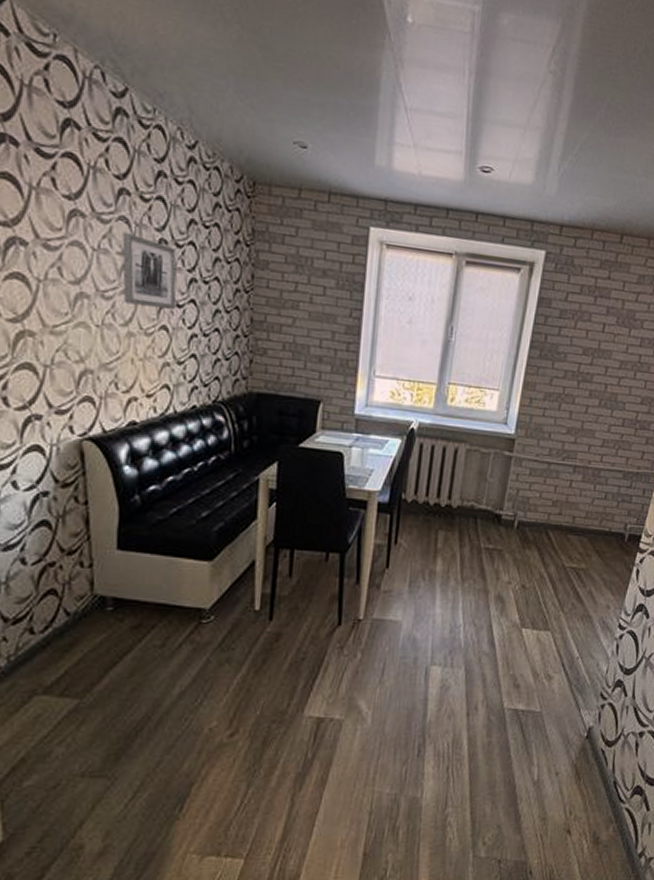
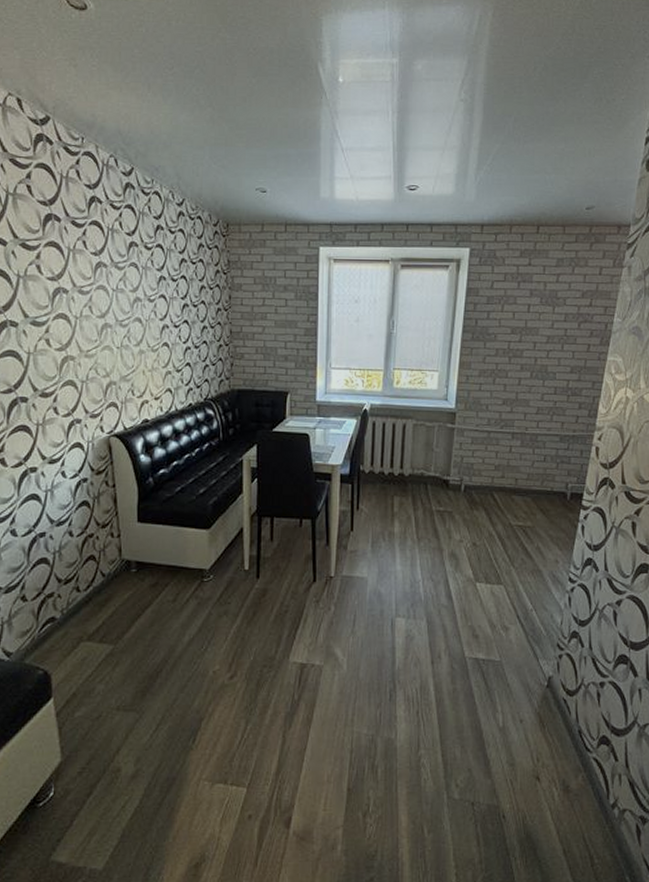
wall art: present [122,232,177,309] -> none [133,274,174,329]

